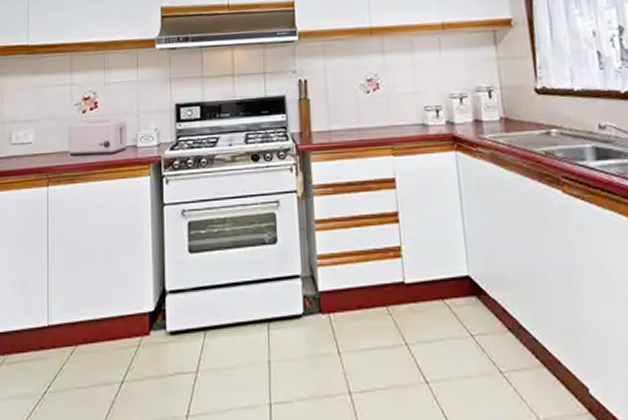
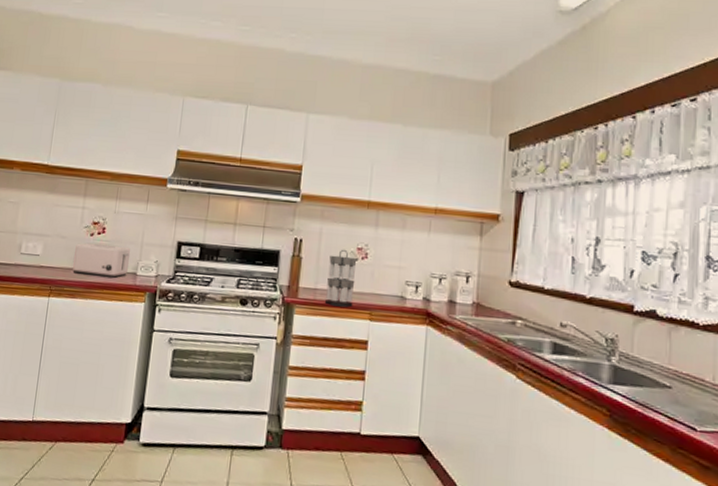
spice rack: none [339,83,373,147] -> present [324,249,357,308]

